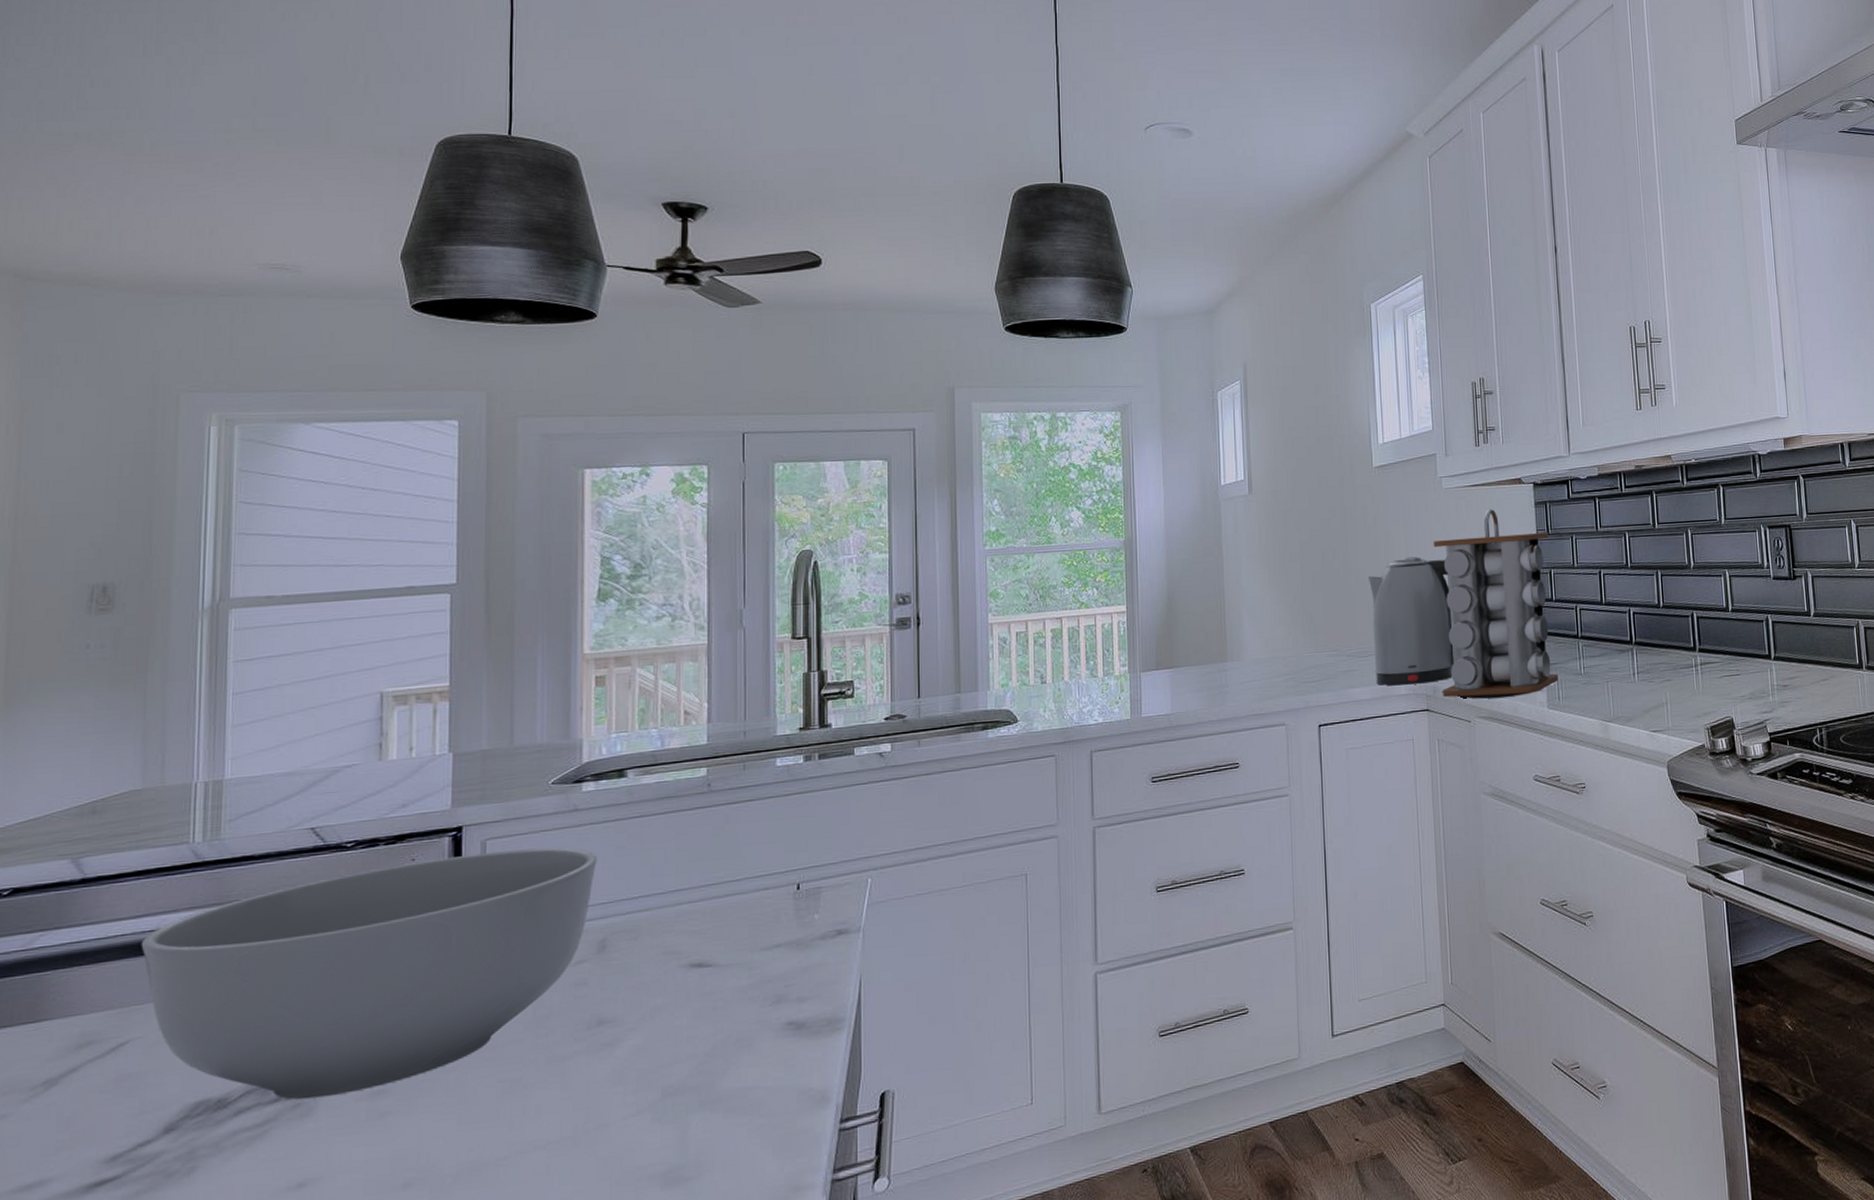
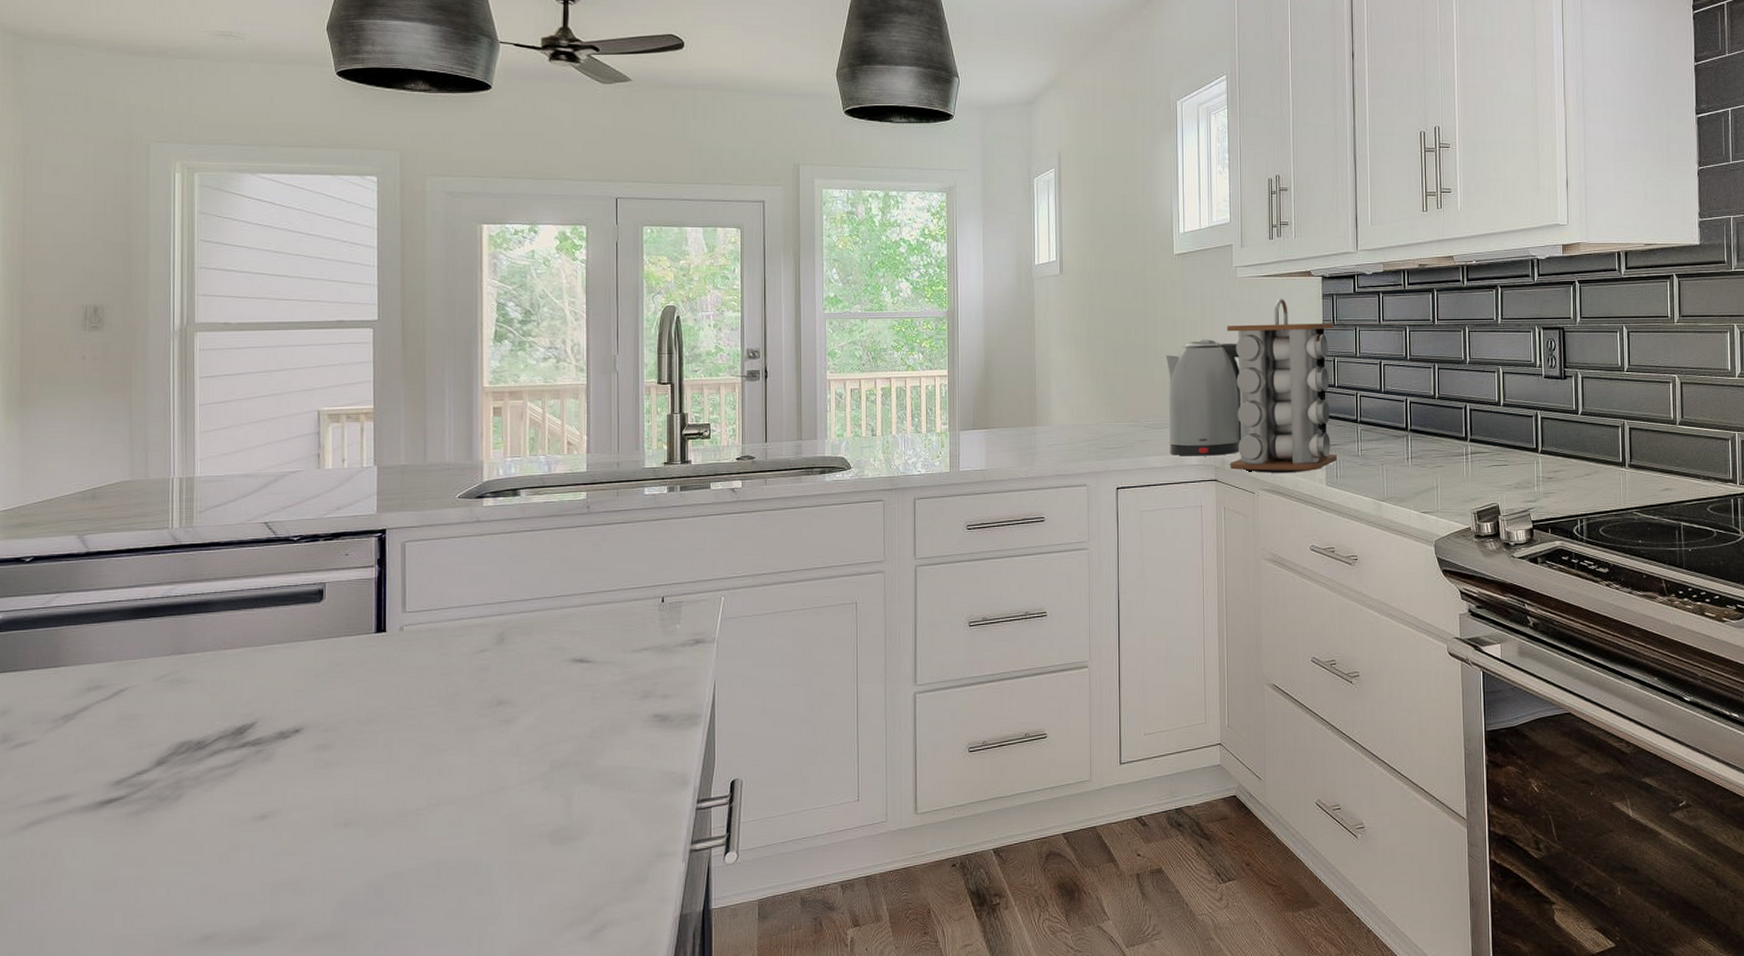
bowl: present [141,847,597,1100] -> none [134,552,496,747]

